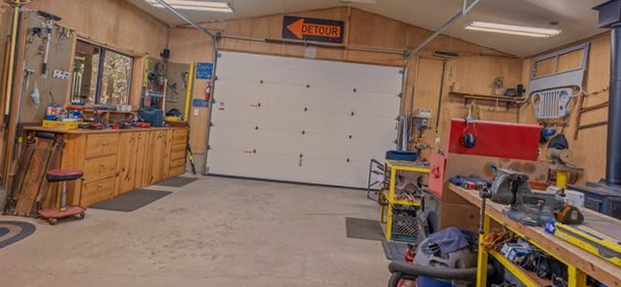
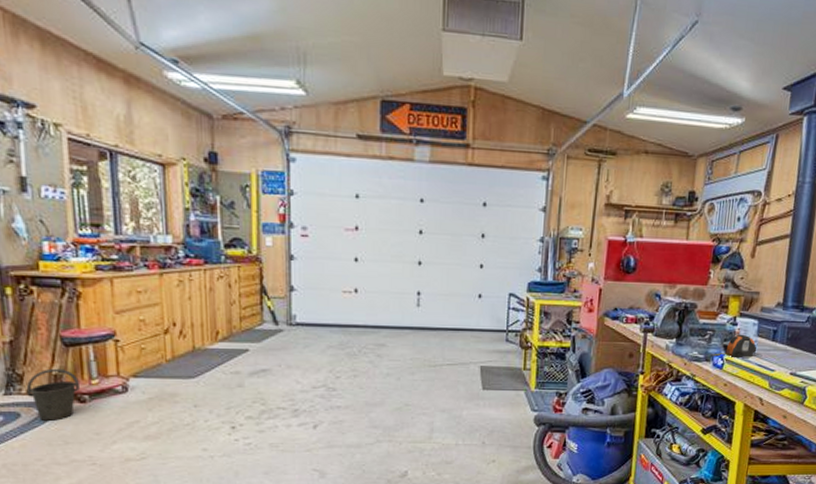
bucket: none [16,197,53,237] -> present [26,368,80,421]

